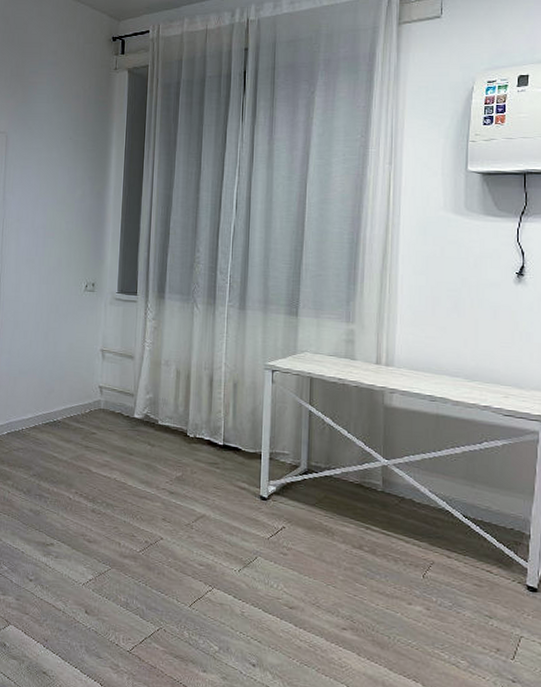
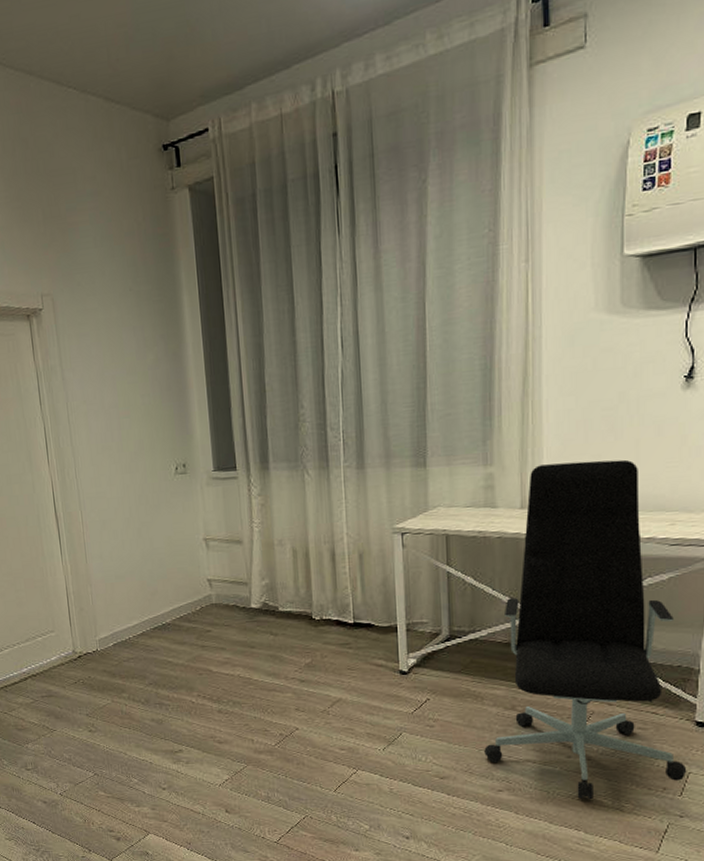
office chair: none [332,329,519,652] -> present [484,459,687,800]

